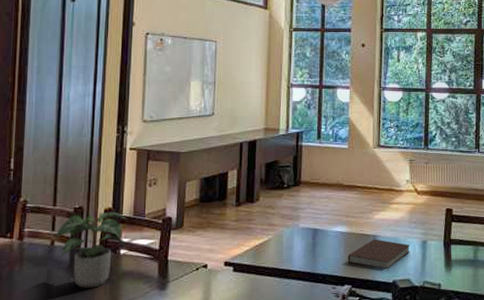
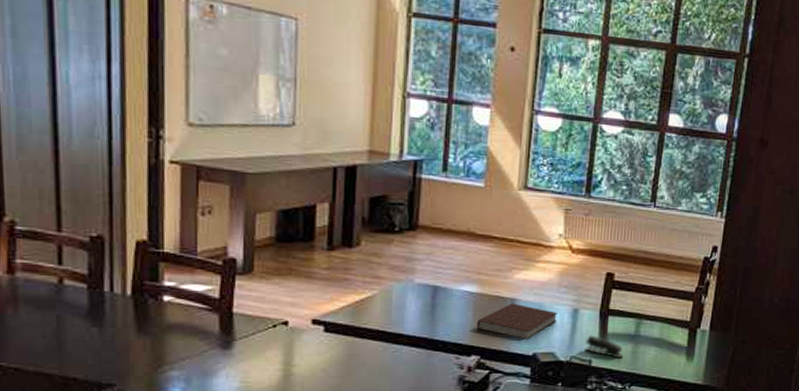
potted plant: present [55,211,127,289] -> none [63,244,171,343]
stapler: none [434,262,467,282] -> present [585,335,624,359]

